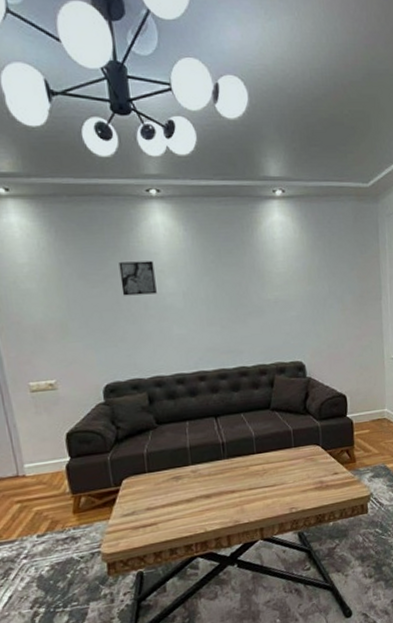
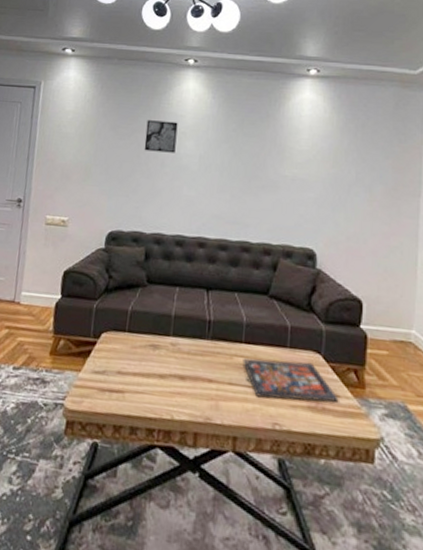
board game: none [257,454,338,493] -> present [242,358,339,403]

